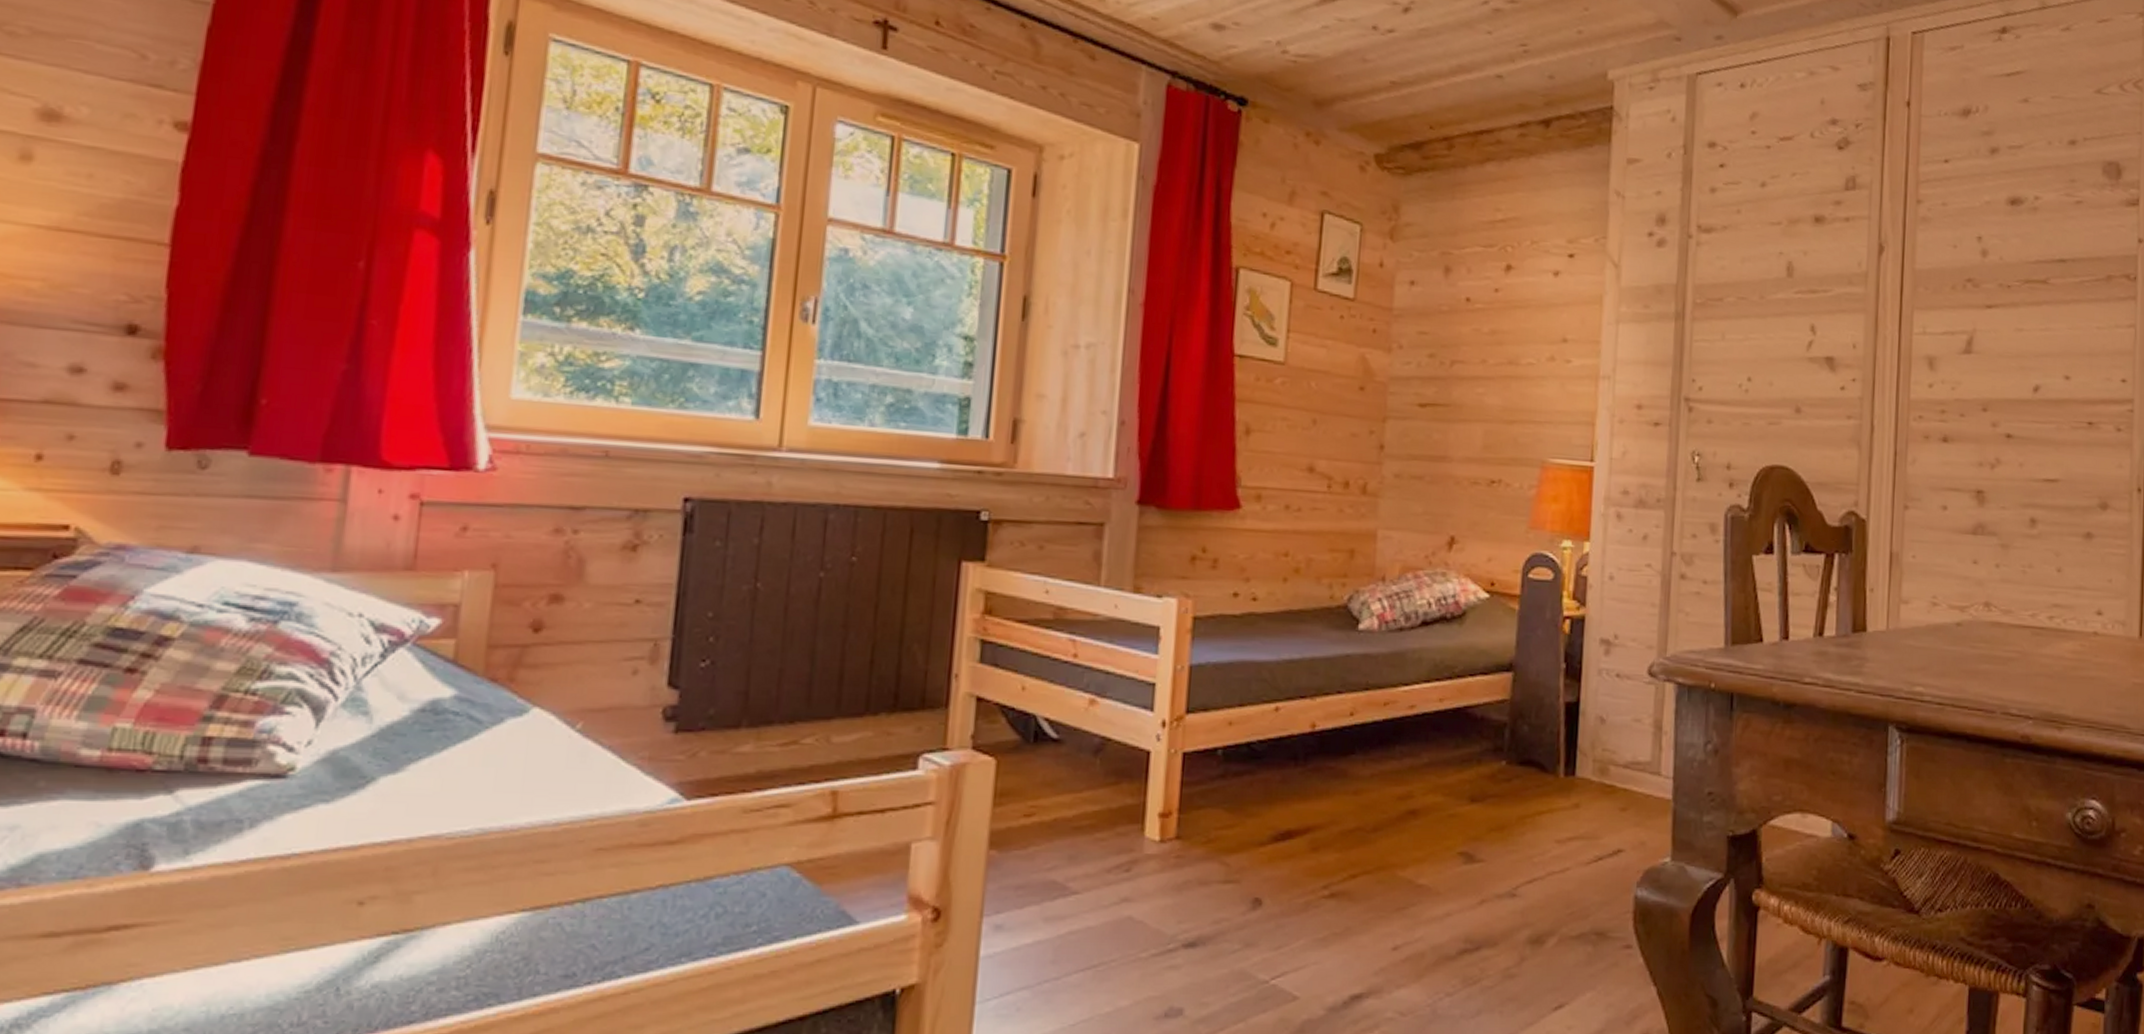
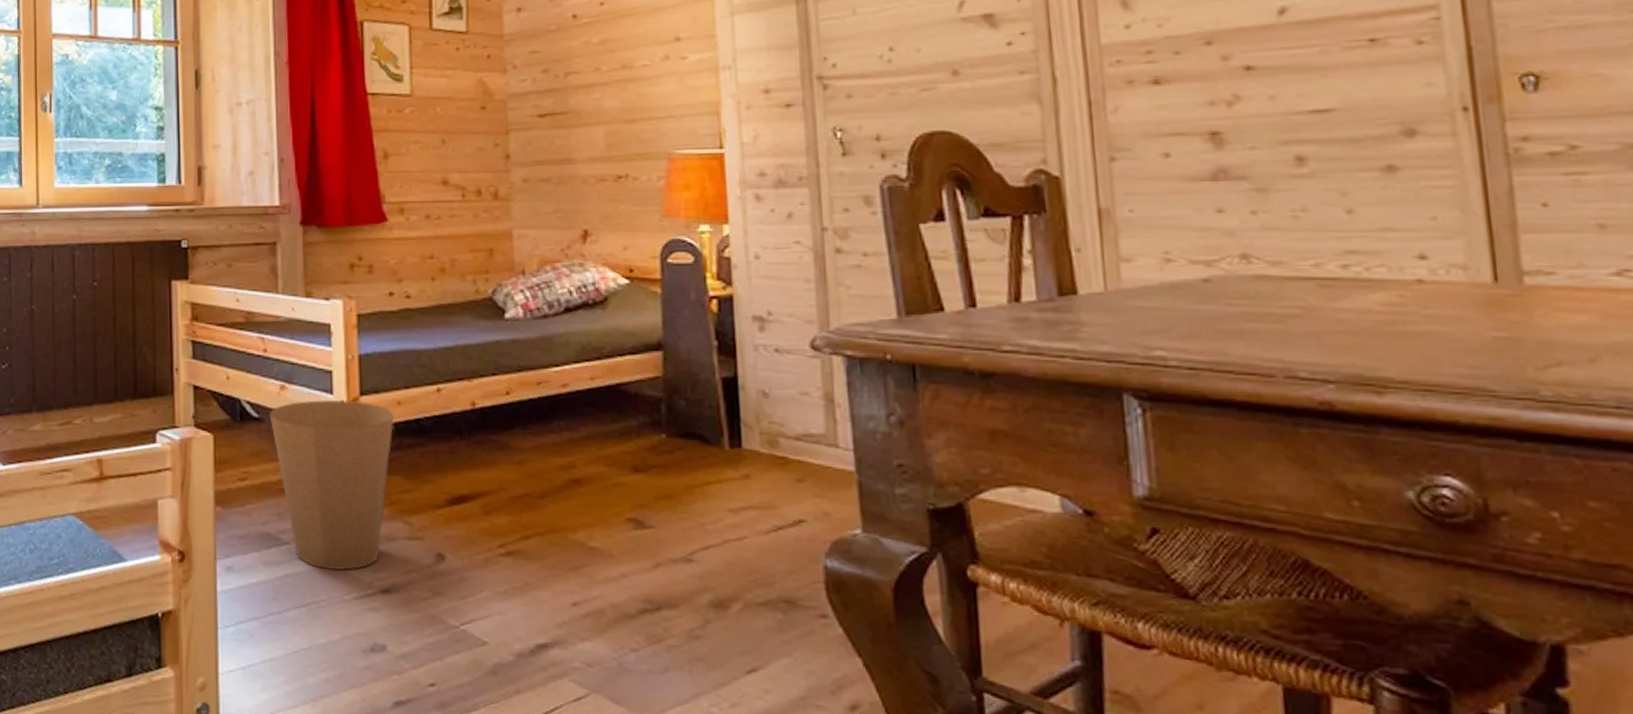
trash can: none [1071,717,1223,924] -> present [269,399,394,571]

